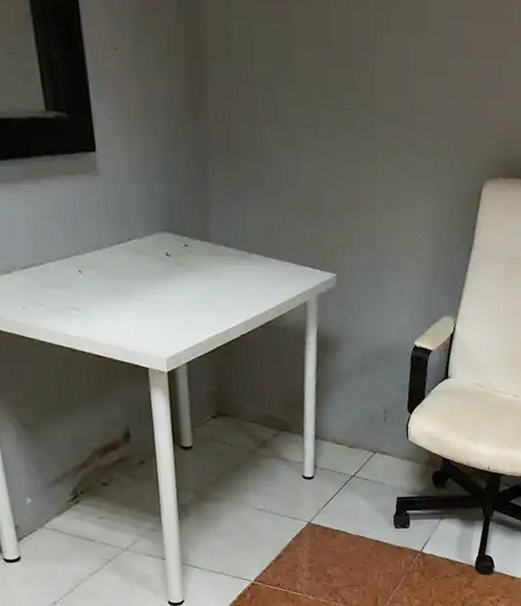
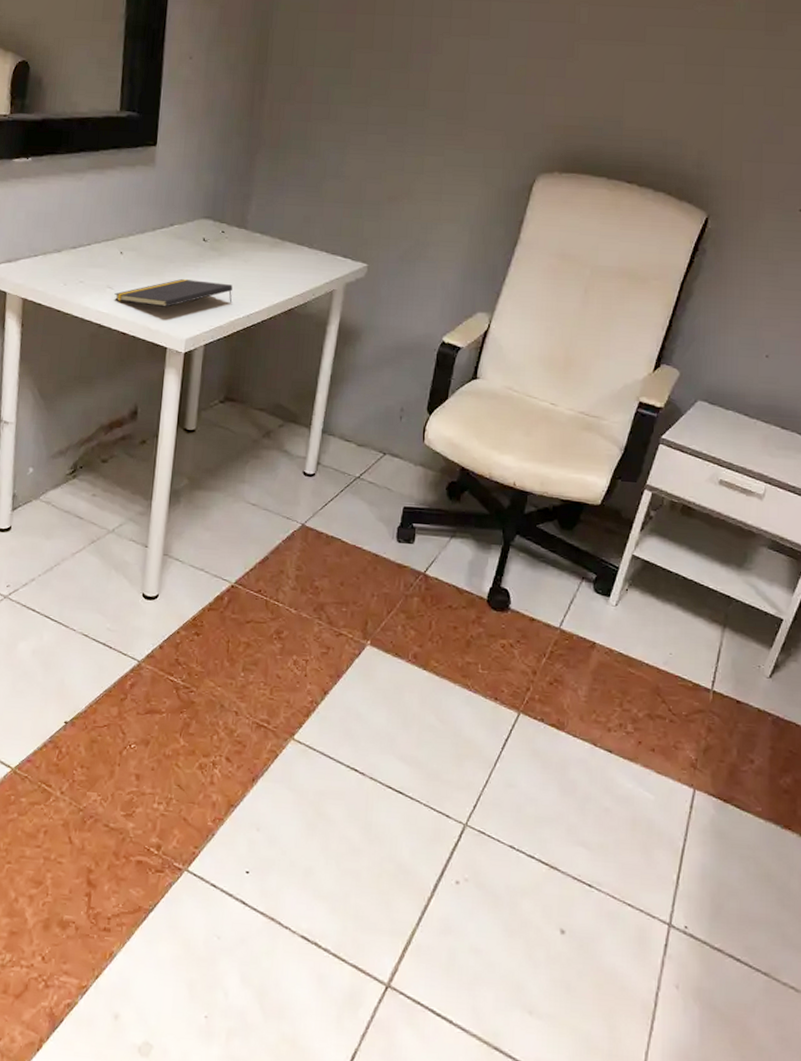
notepad: none [81,296,208,327] -> present [114,278,233,307]

